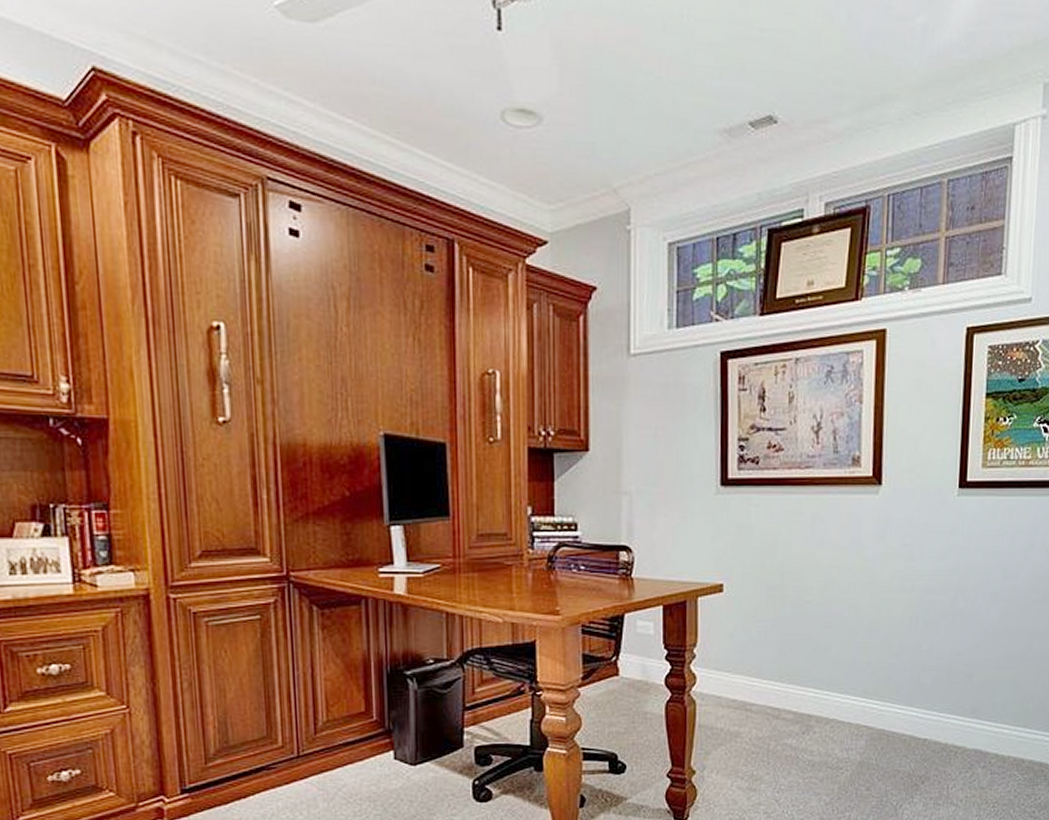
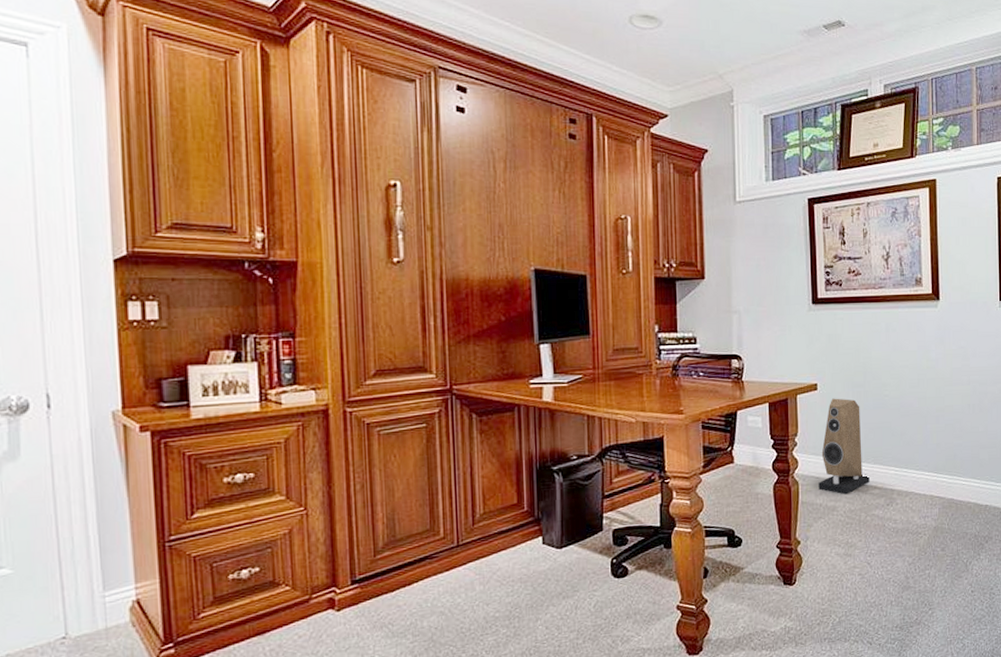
speaker: none [720,602,782,719] -> present [818,398,869,495]

